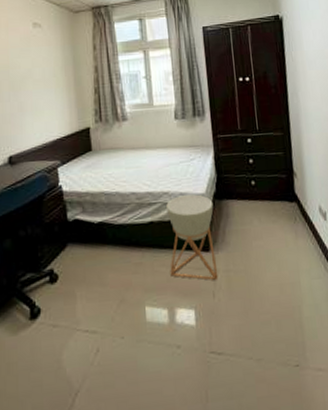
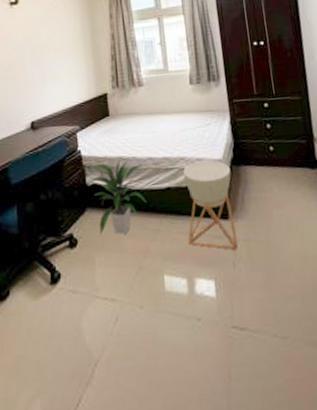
indoor plant: none [72,192,129,269] -> present [91,157,147,235]

